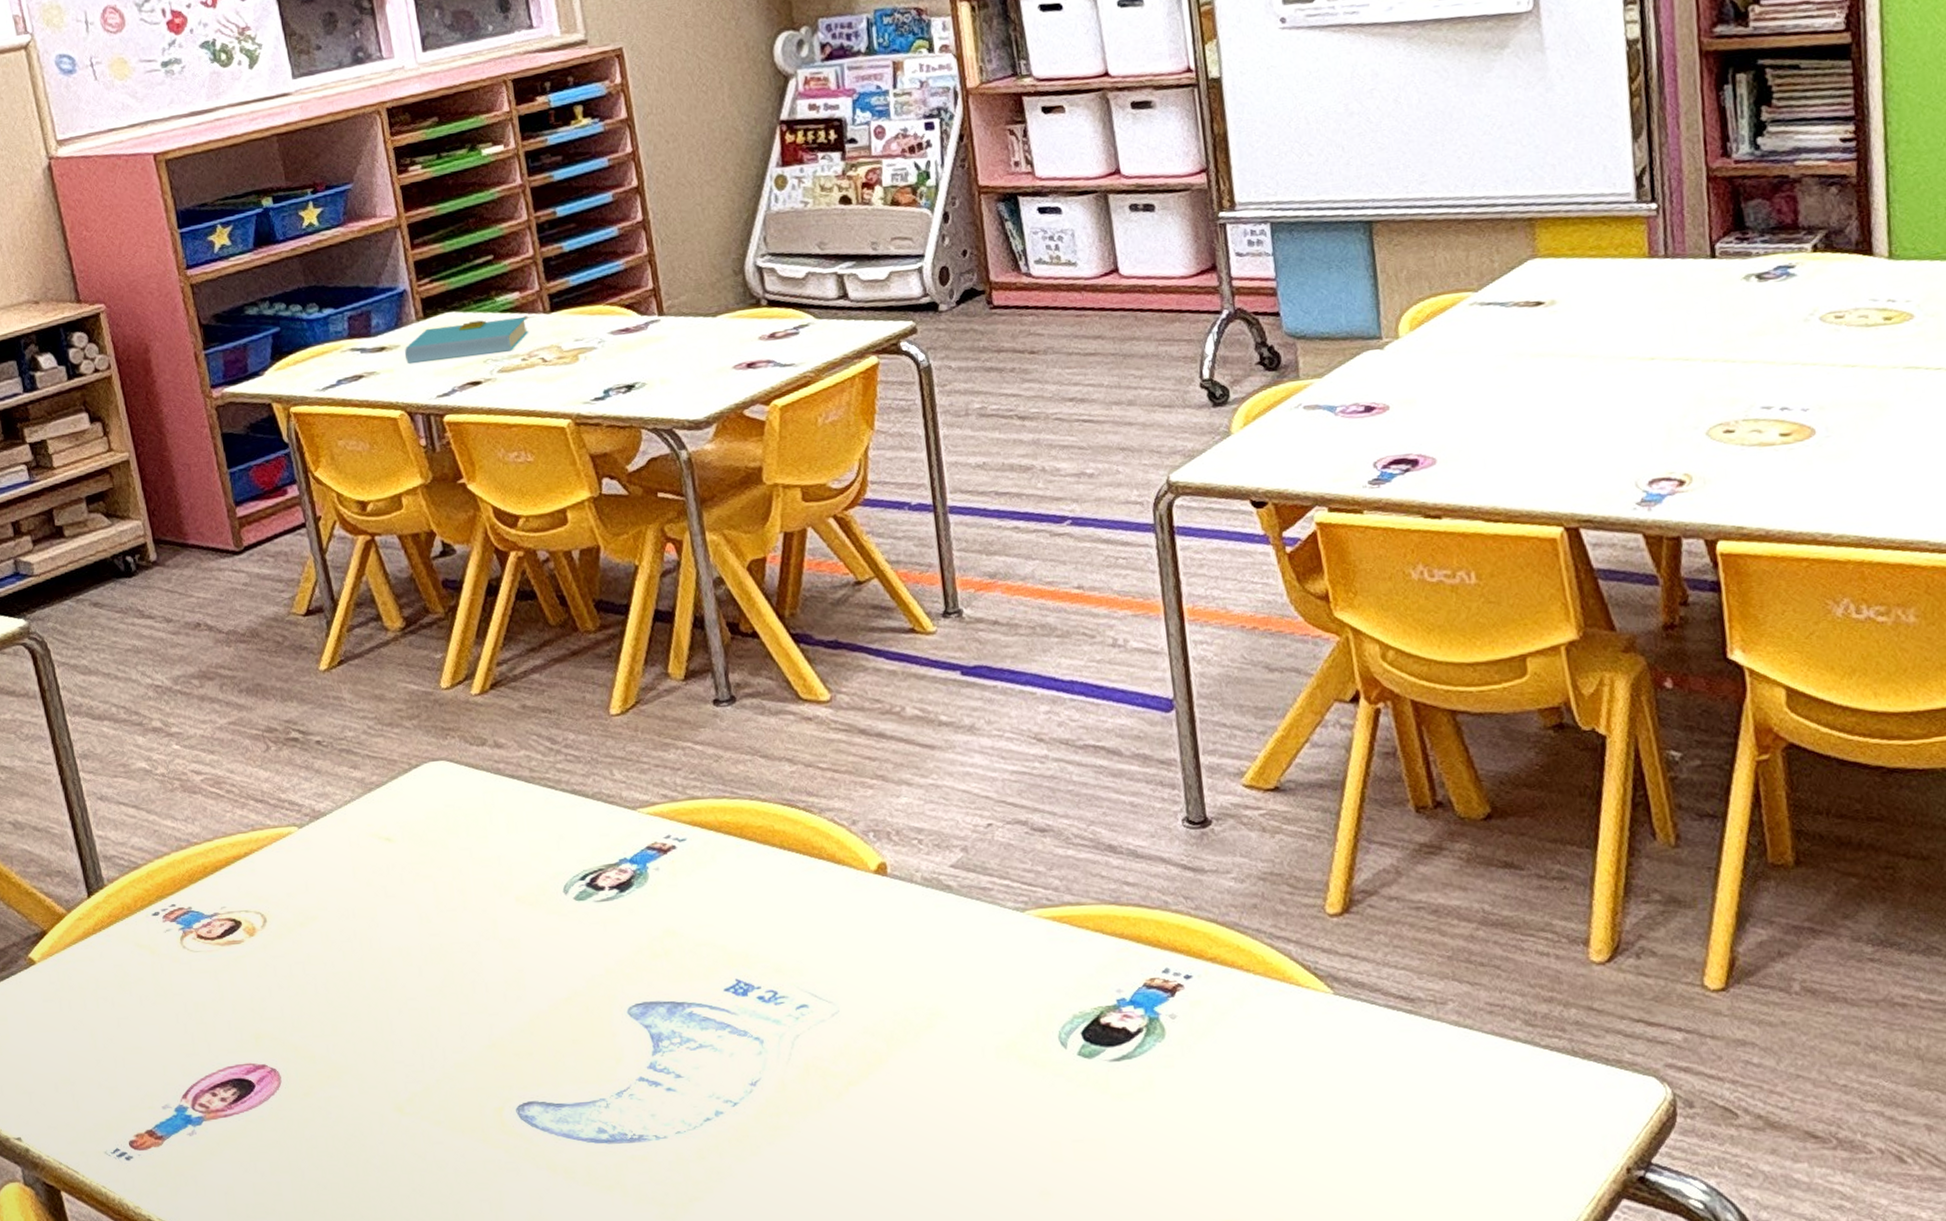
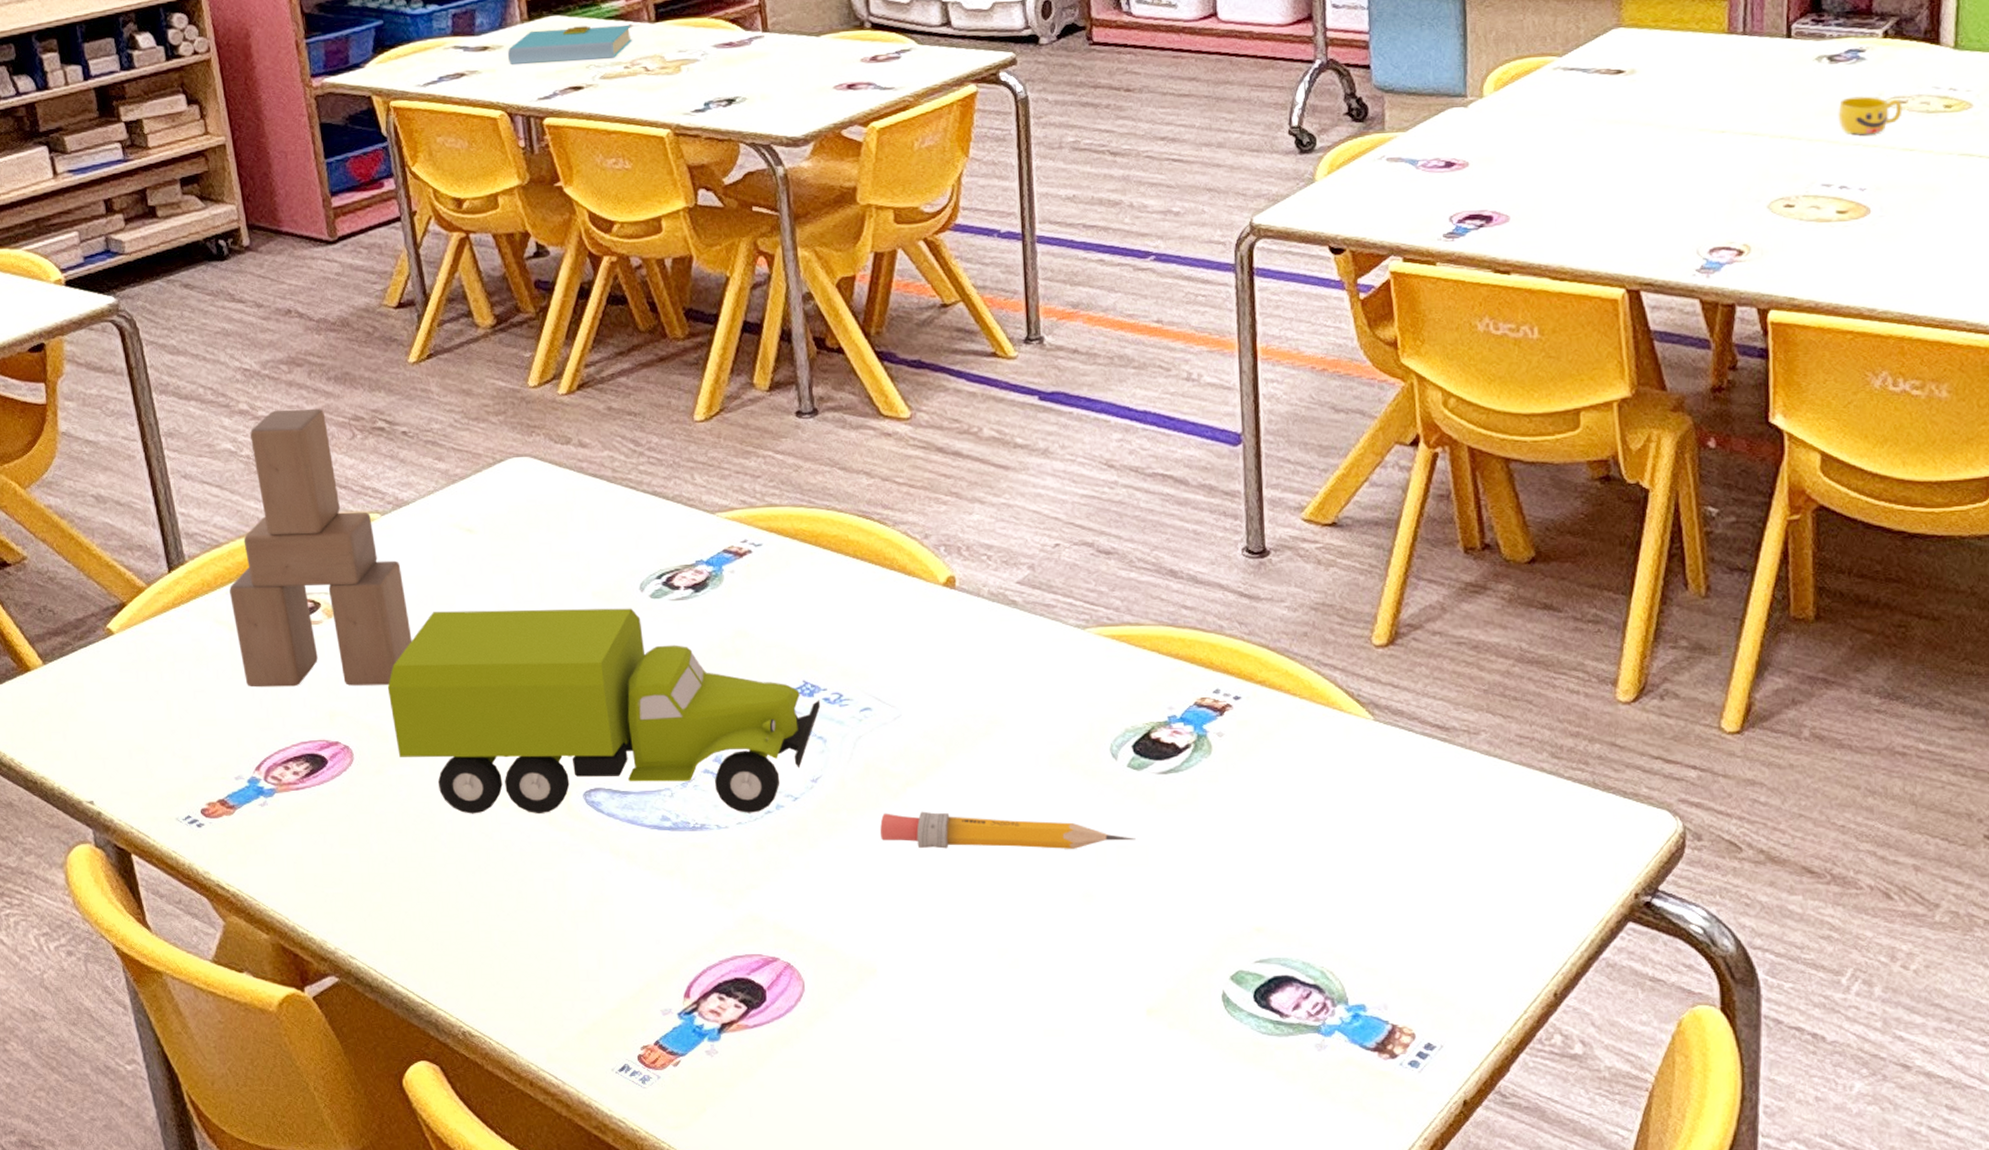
building blocks: none [150,722,336,1012] -> present [229,409,412,688]
toy truck: none [313,912,756,1135] -> present [388,608,821,814]
pencil: none [824,1111,1092,1151] -> present [880,811,1136,849]
cup: none [1771,313,1840,354] -> present [1838,96,1903,134]

